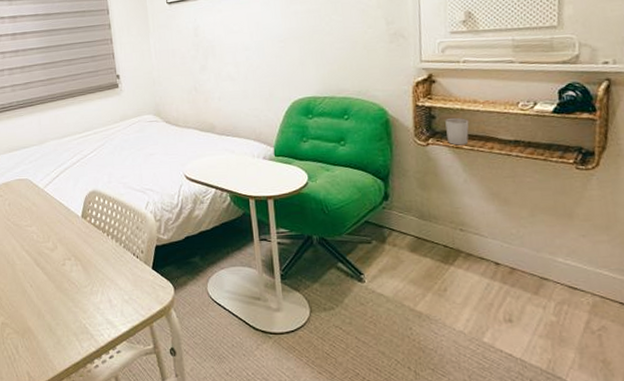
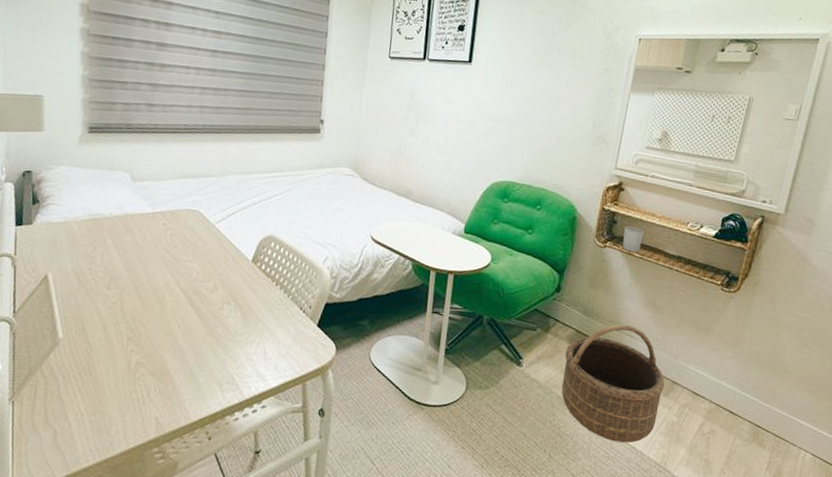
basket: none [408,223,532,351] -> present [561,324,665,443]

